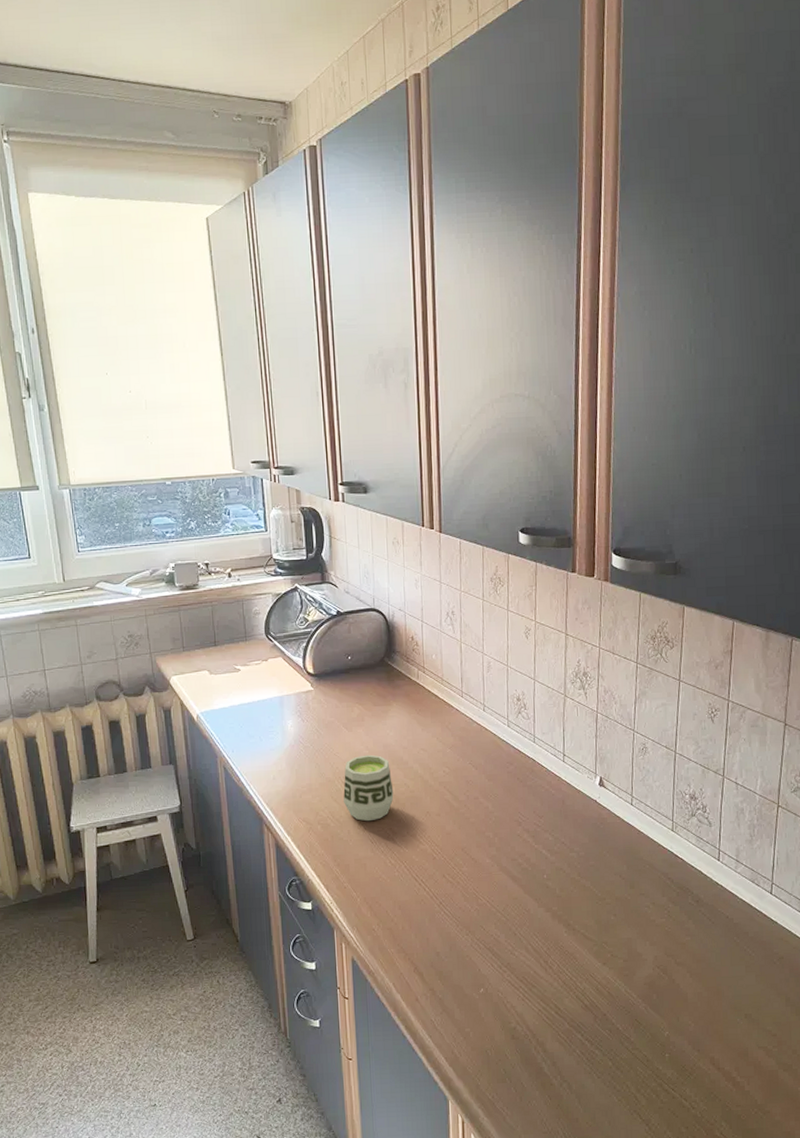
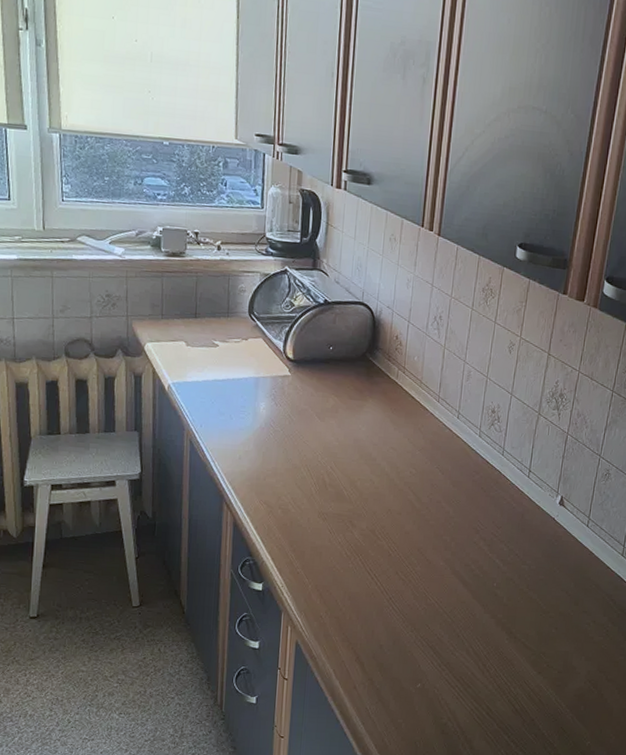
cup: present [343,754,394,822] -> none [307,446,359,512]

